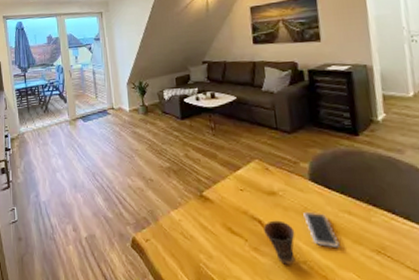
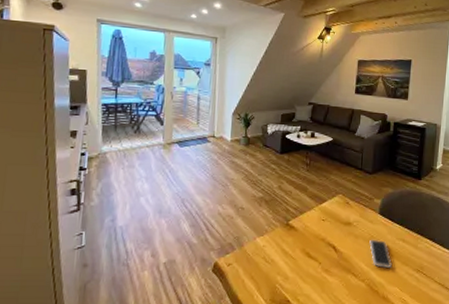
cup: present [264,220,295,265] -> none [336,246,360,283]

